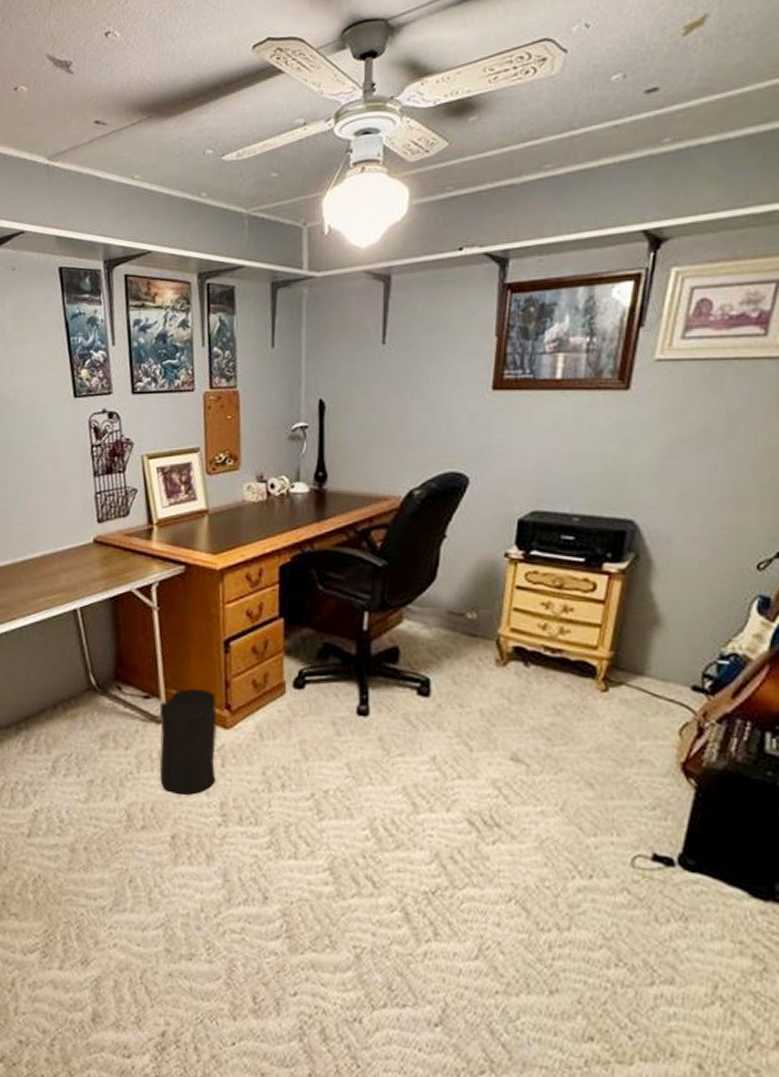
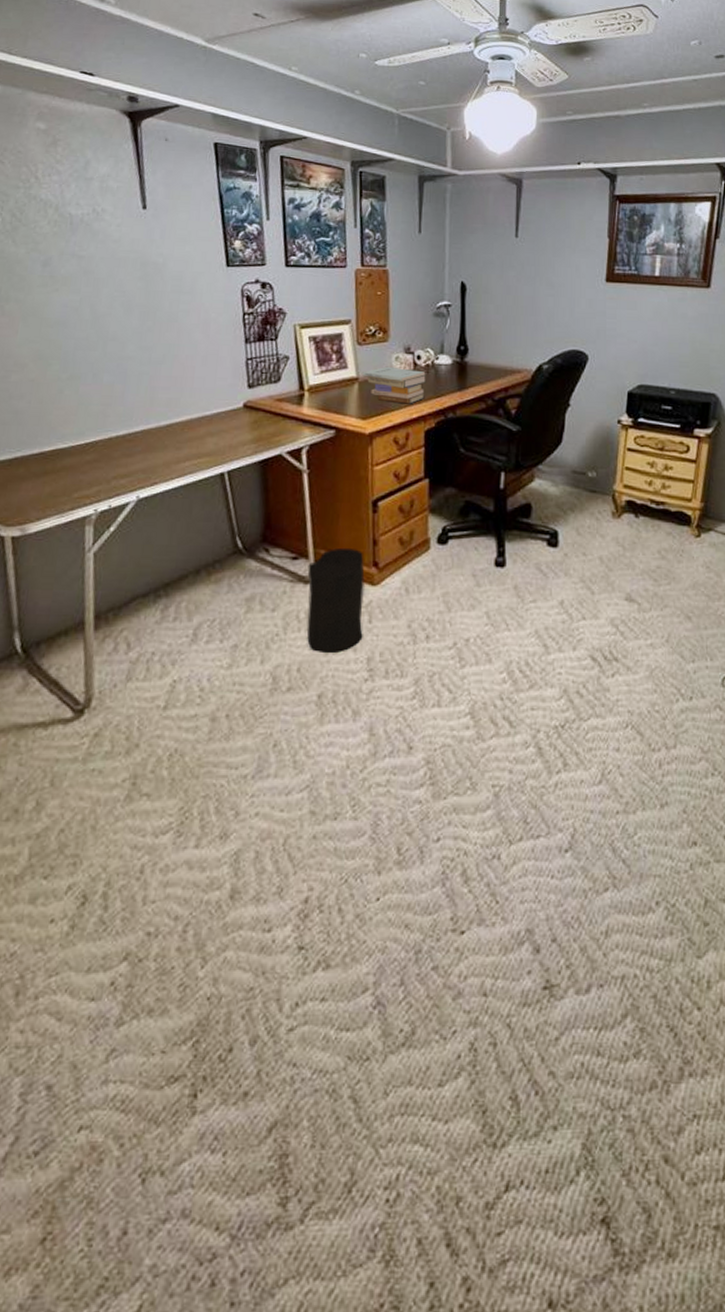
books: none [212,497,280,538] -> present [362,366,426,404]

